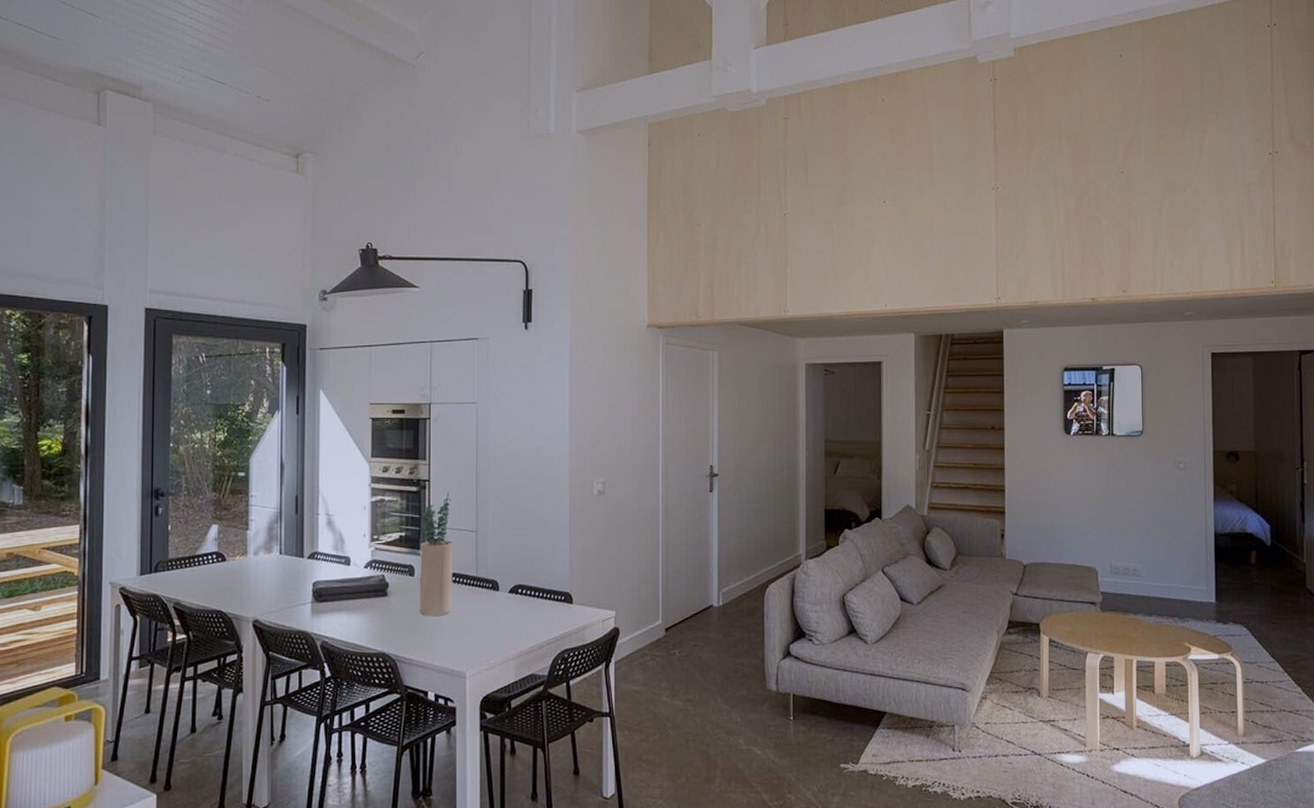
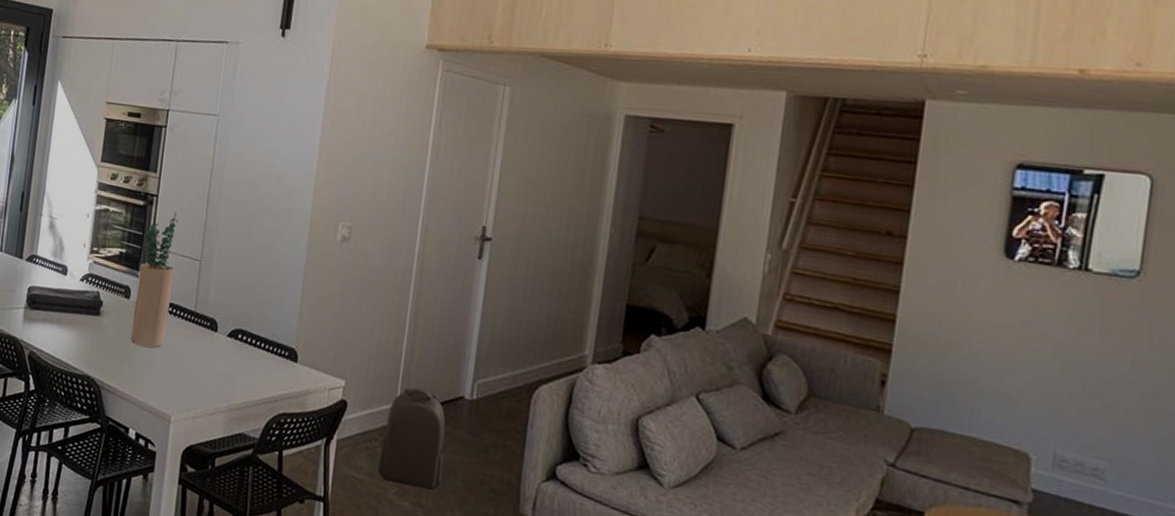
backpack: none [651,605,704,687] -> present [377,387,446,490]

